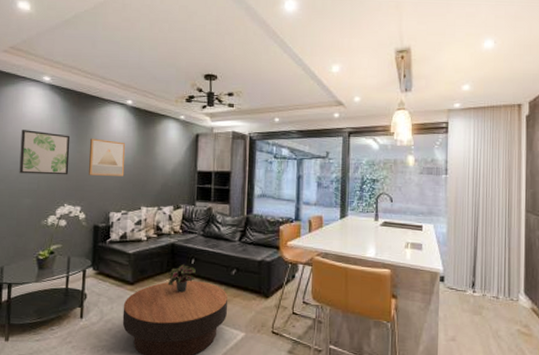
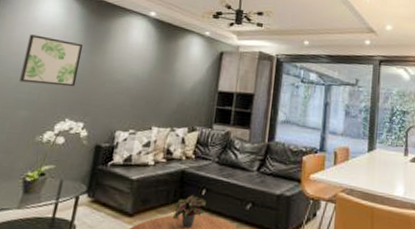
wall art: present [88,138,126,176] -> none [98,49,143,92]

